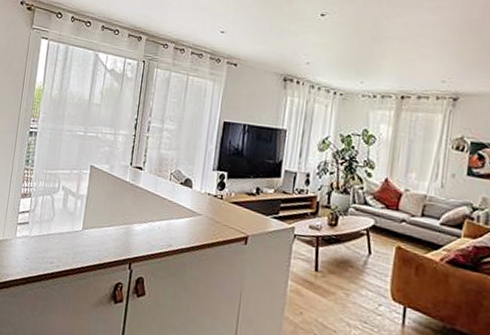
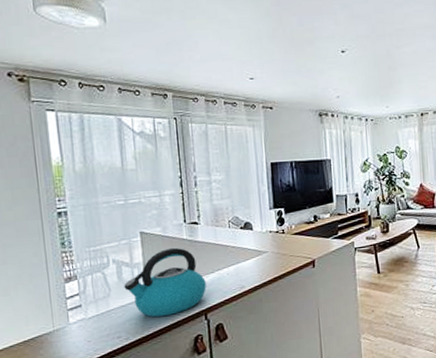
kettle: none [66,187,138,255] -> present [124,247,206,318]

